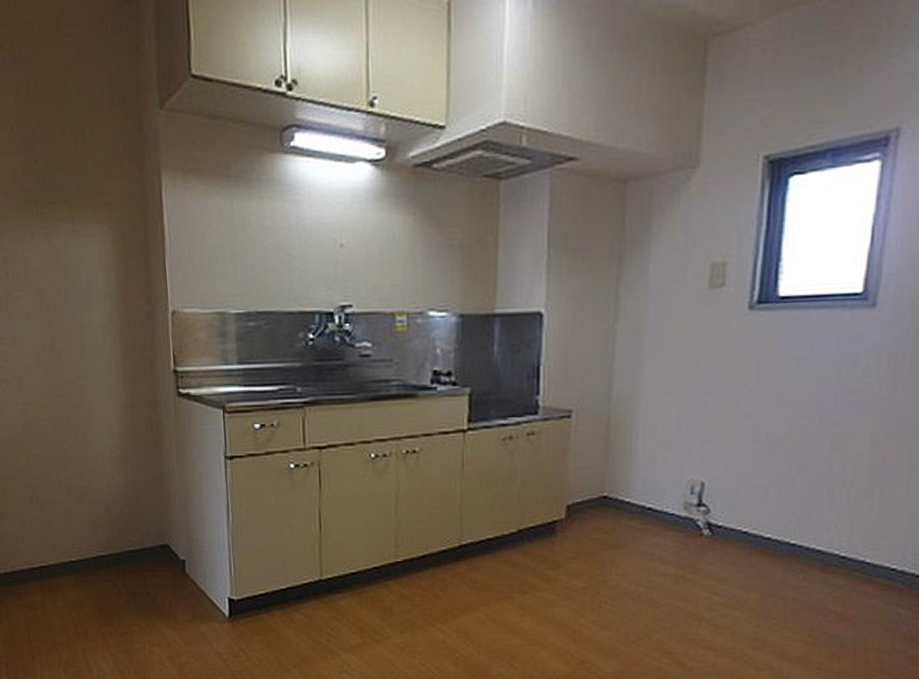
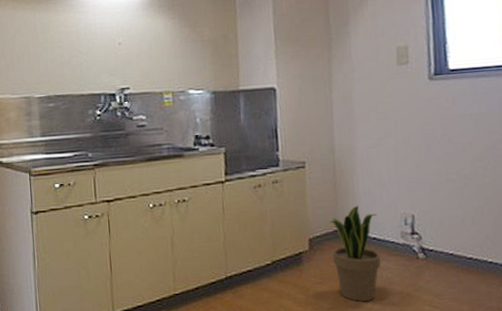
potted plant: none [594,467,657,582] -> present [329,205,381,302]

